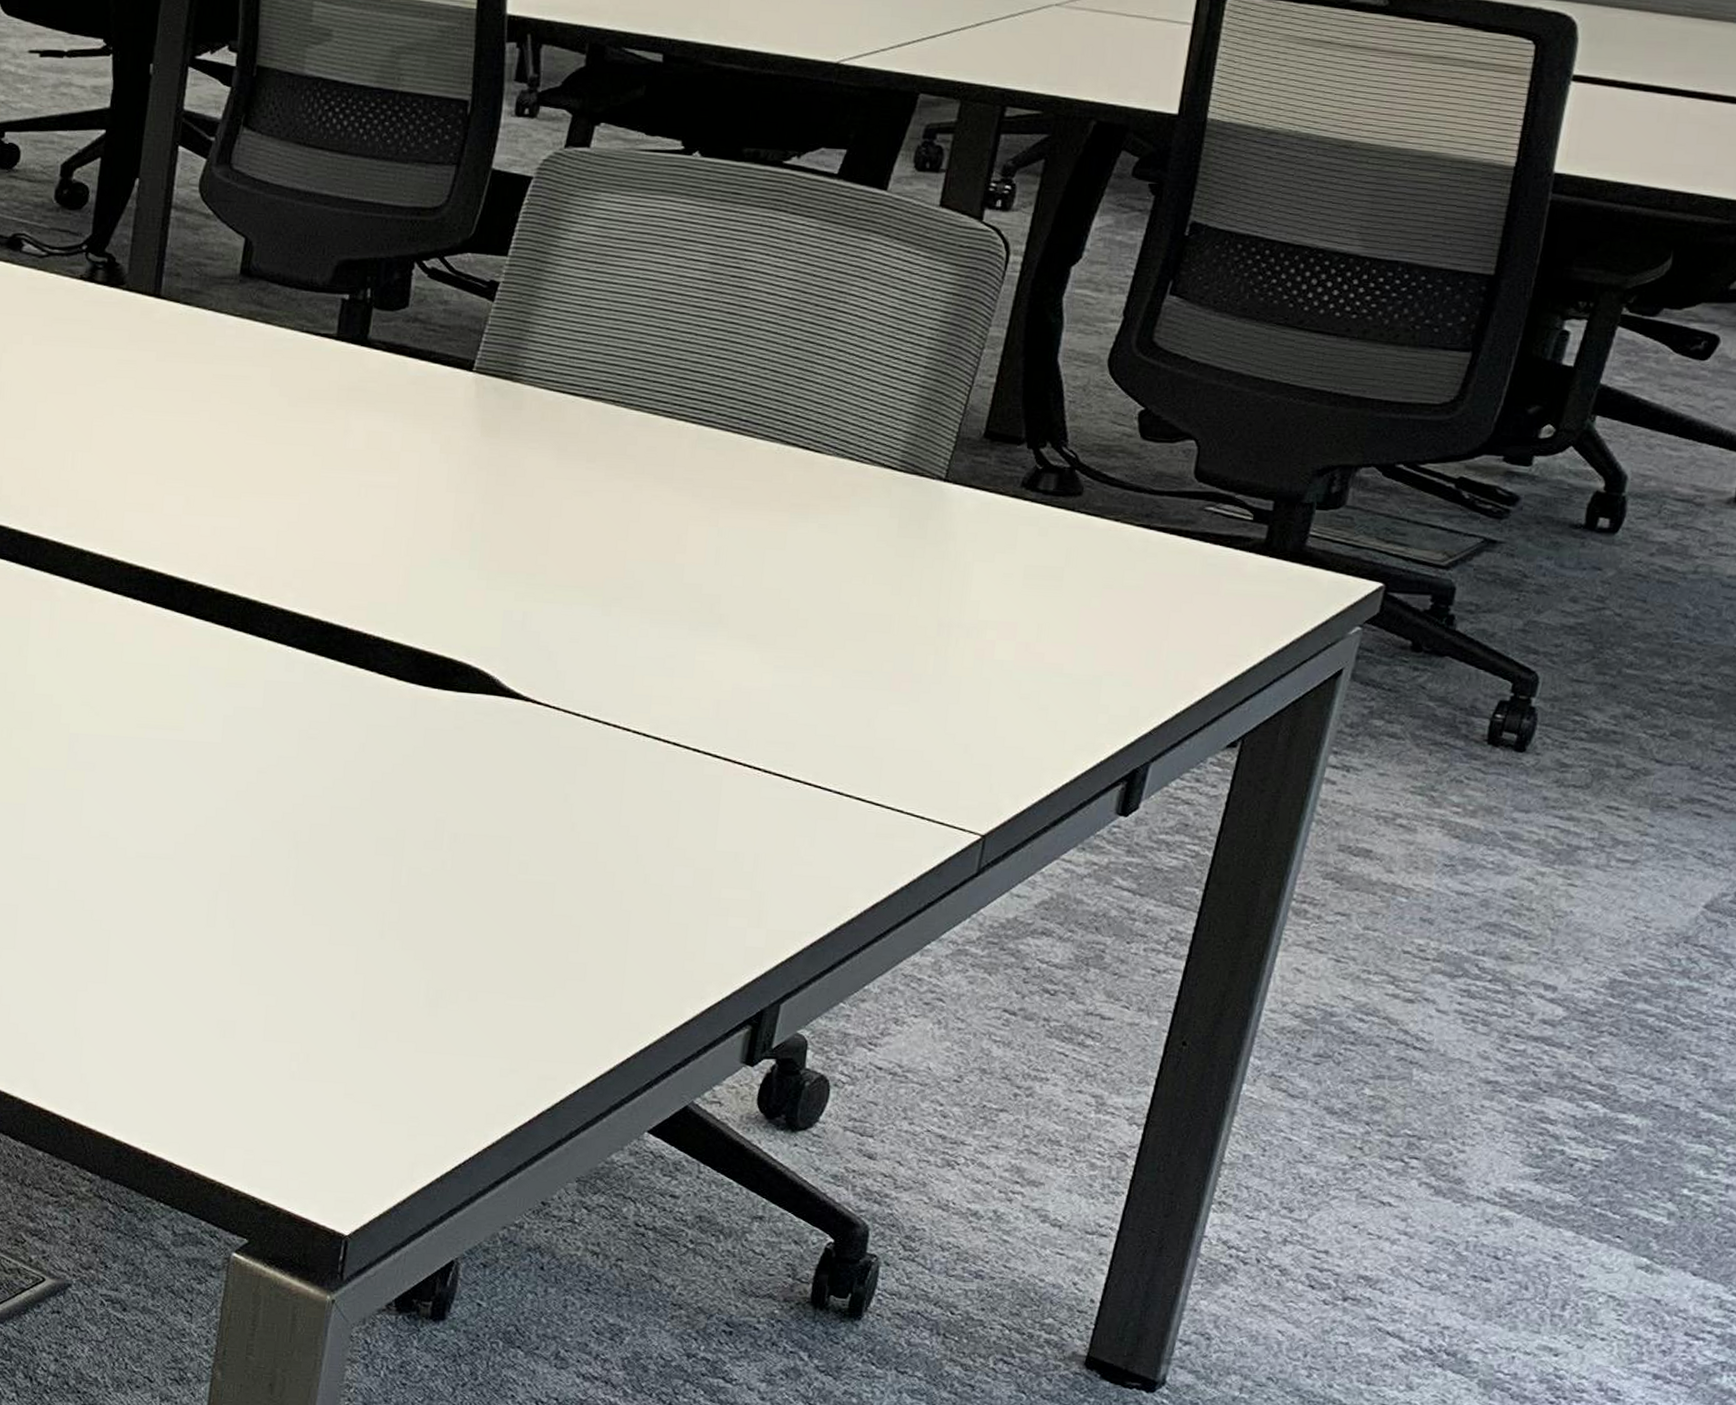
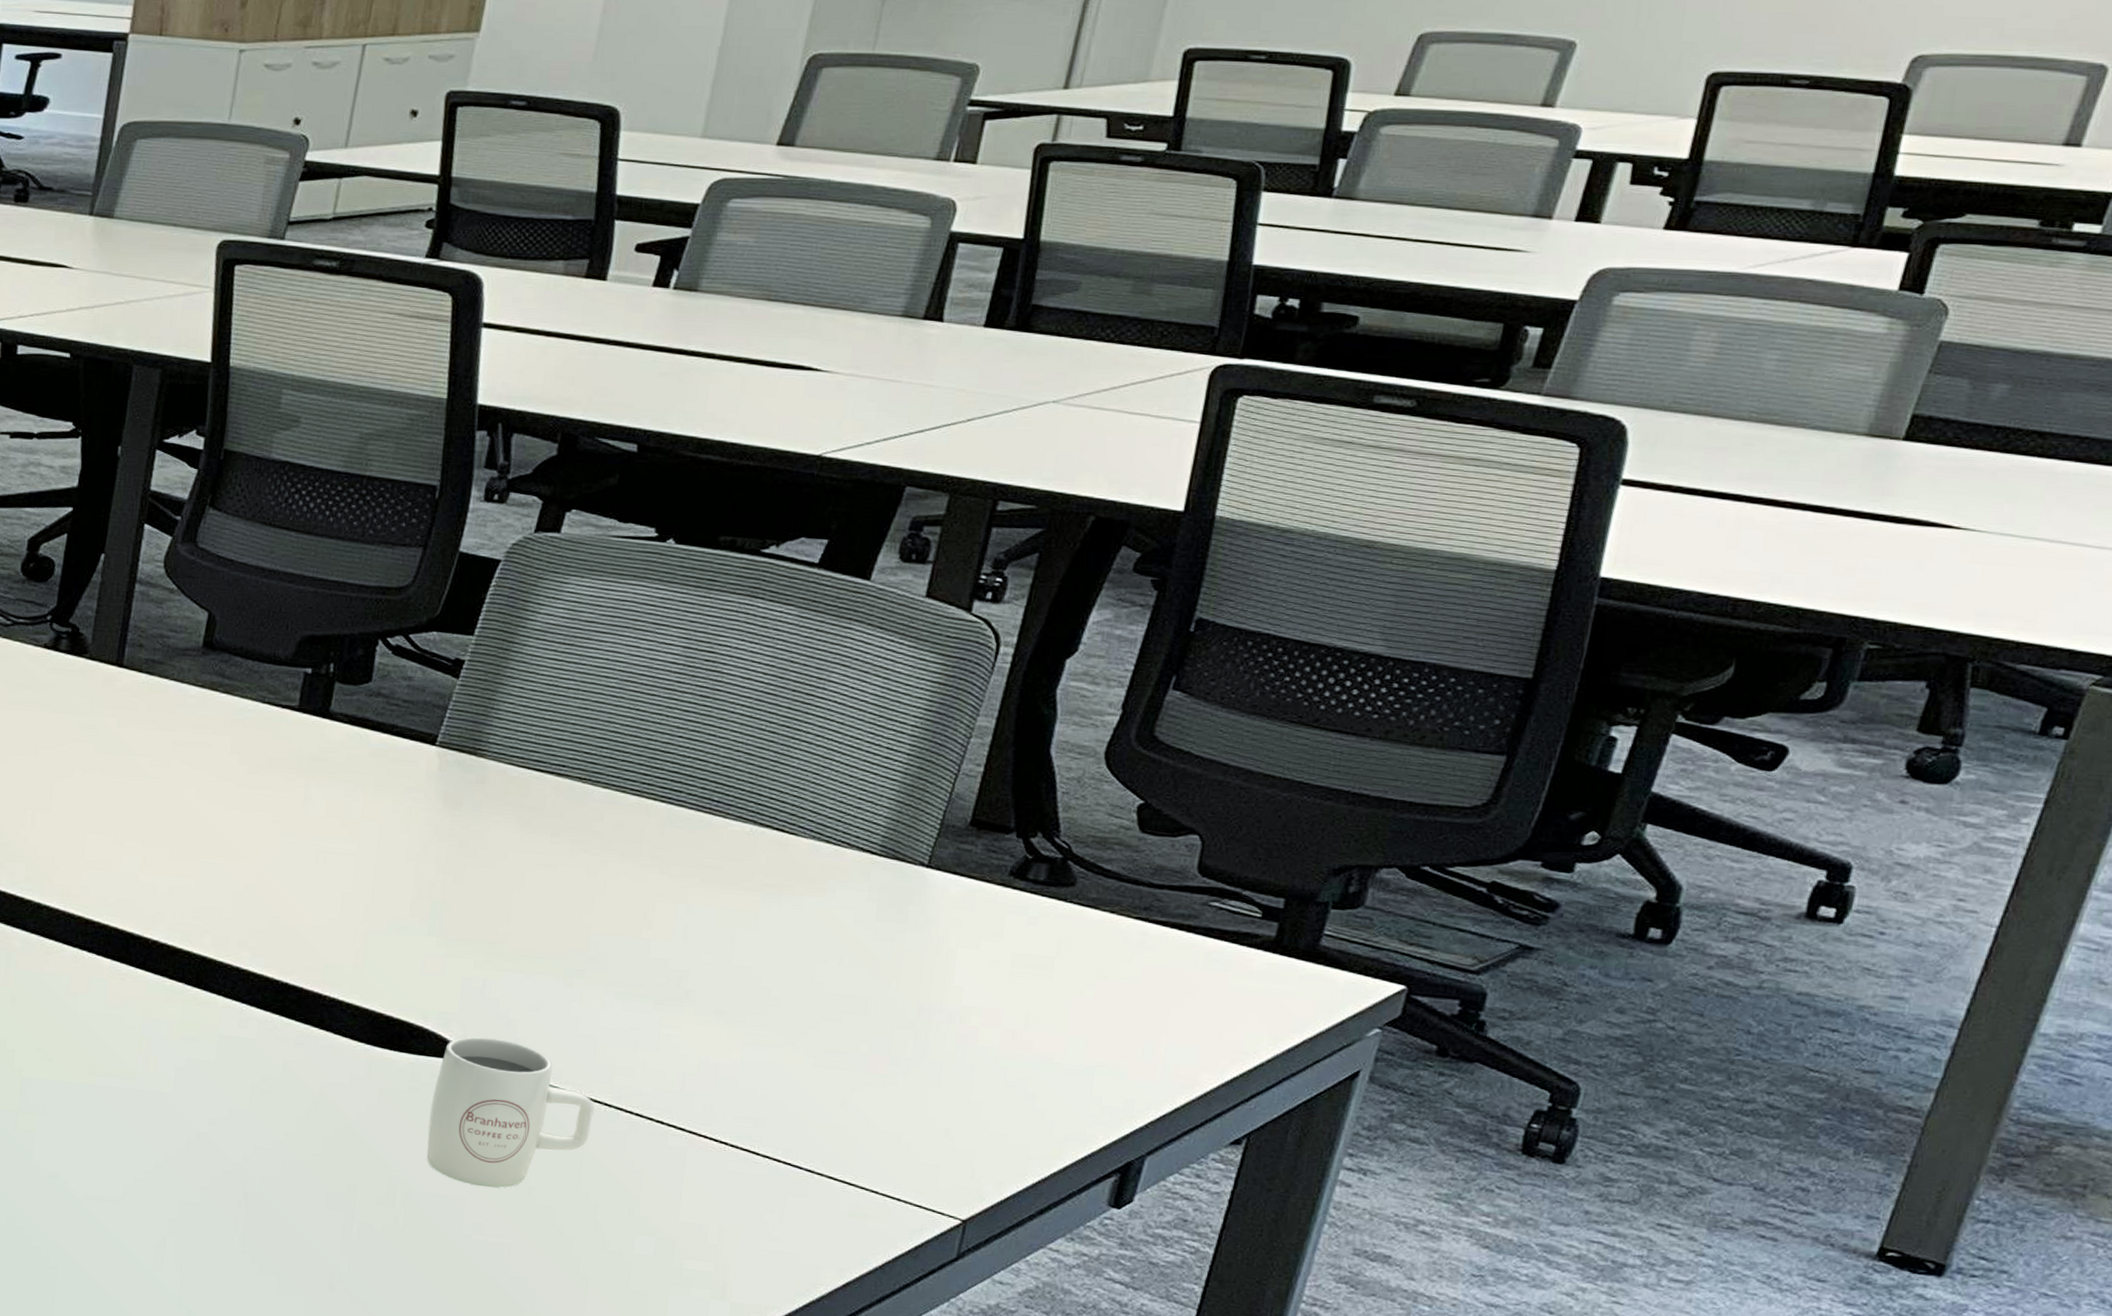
mug: none [472,671,634,825] -> present [426,1036,595,1188]

